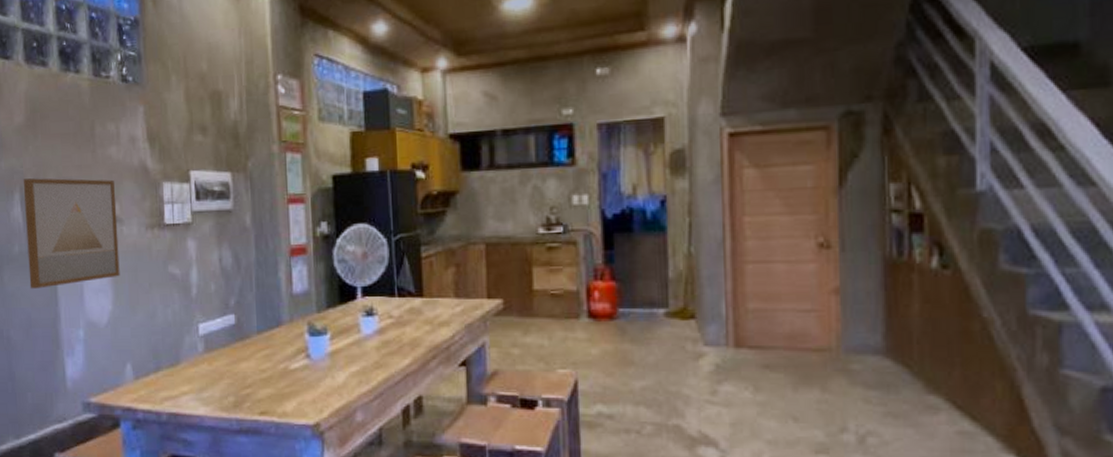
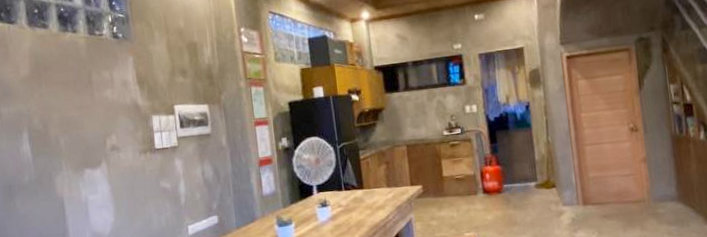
wall art: present [23,178,120,289] -> none [30,116,119,210]

